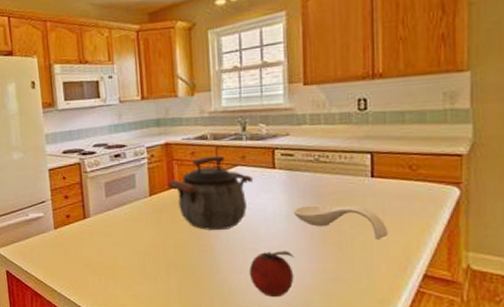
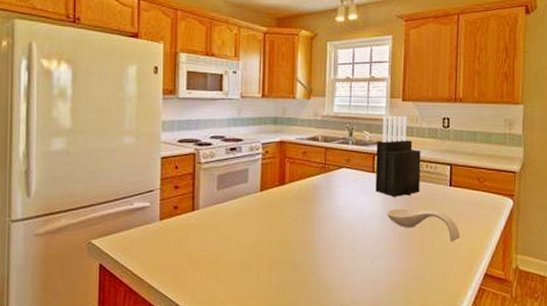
kettle: present [168,155,254,230] -> none [279,156,356,228]
fruit: present [249,251,295,298] -> none [345,249,385,295]
knife block: none [275,101,333,194] -> present [375,115,421,197]

